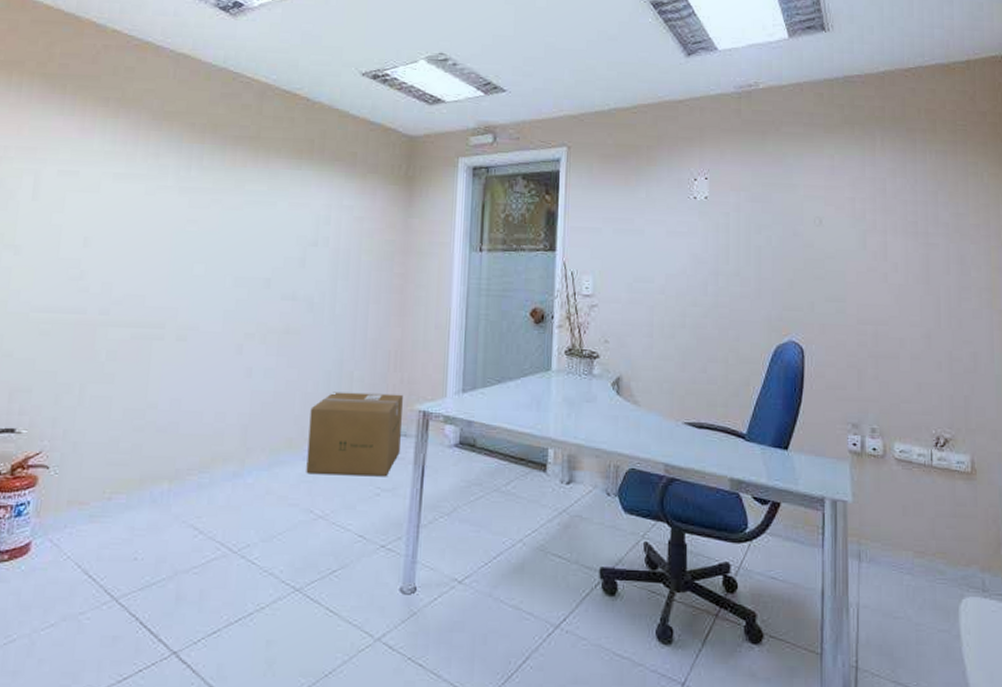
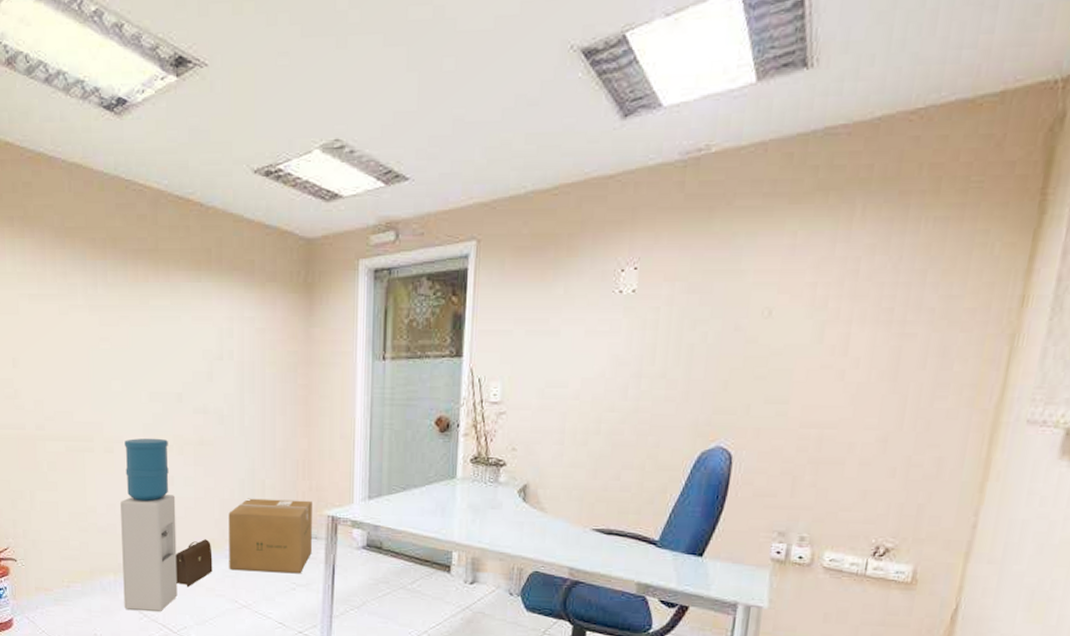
water cooler: none [176,325,252,526] -> present [120,438,178,611]
briefcase: none [243,438,289,496] -> present [176,539,213,588]

